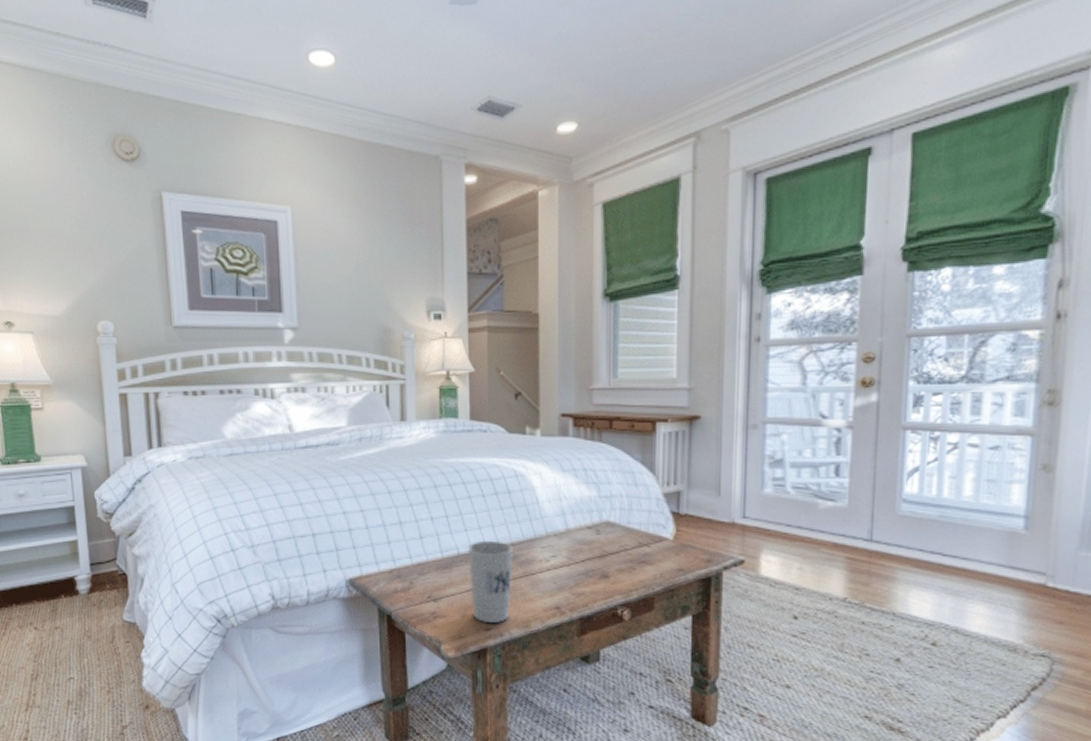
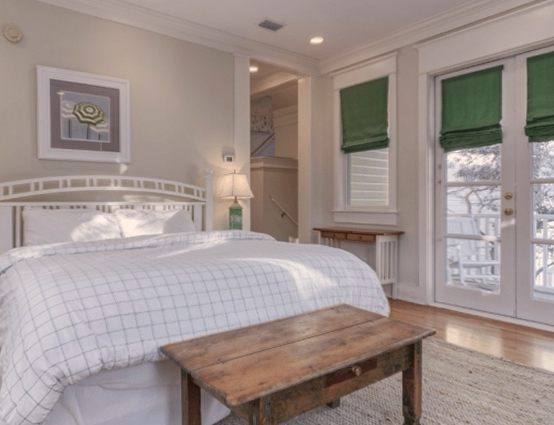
cup: present [468,540,513,623] -> none [248,317,279,379]

